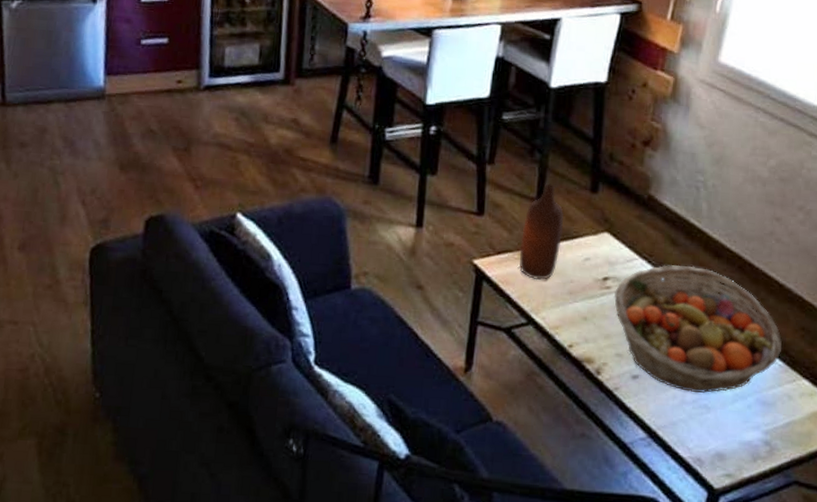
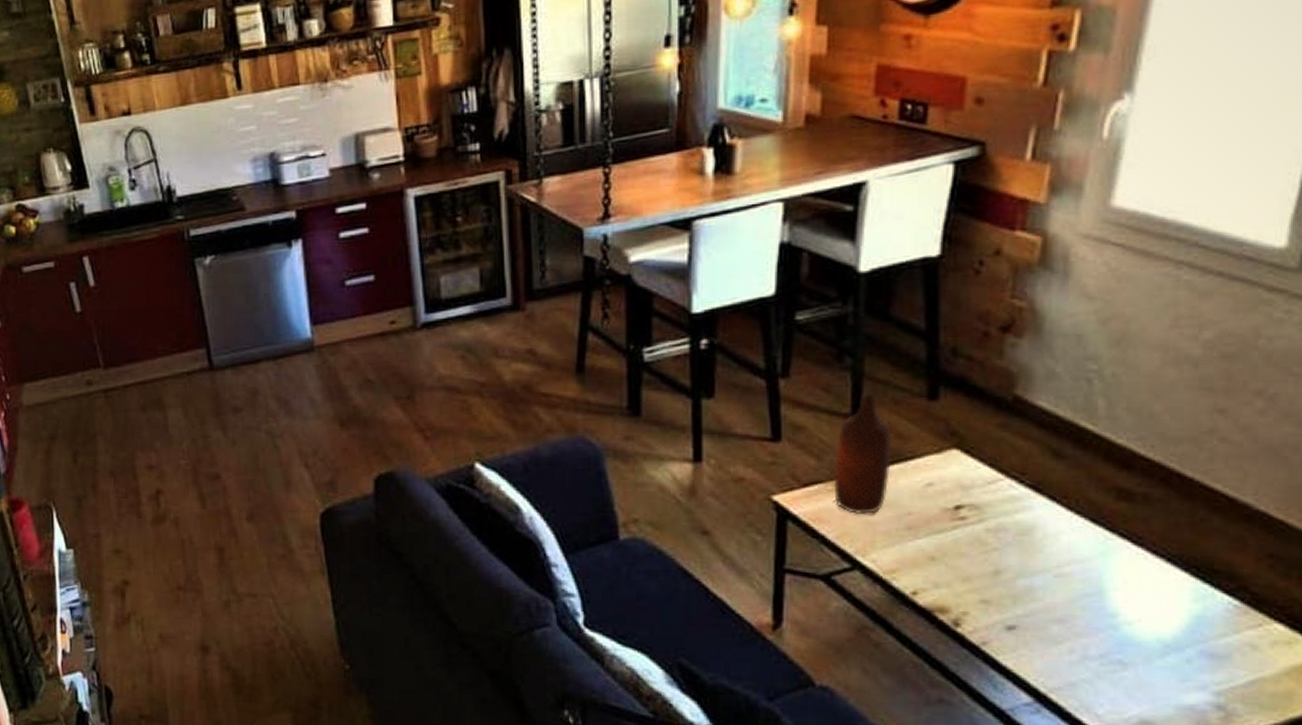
fruit basket: present [613,265,782,393] -> none [971,482,1238,646]

